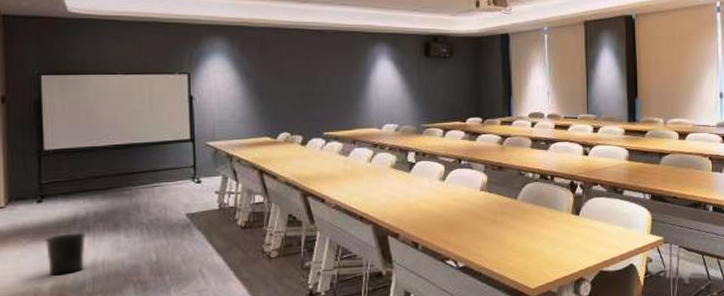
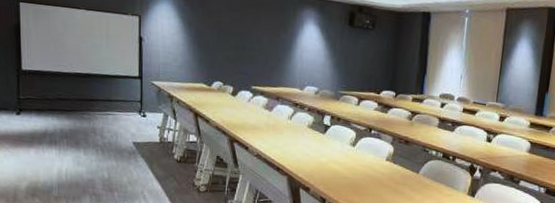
waste bin: present [44,232,87,276] -> none [21,144,54,179]

